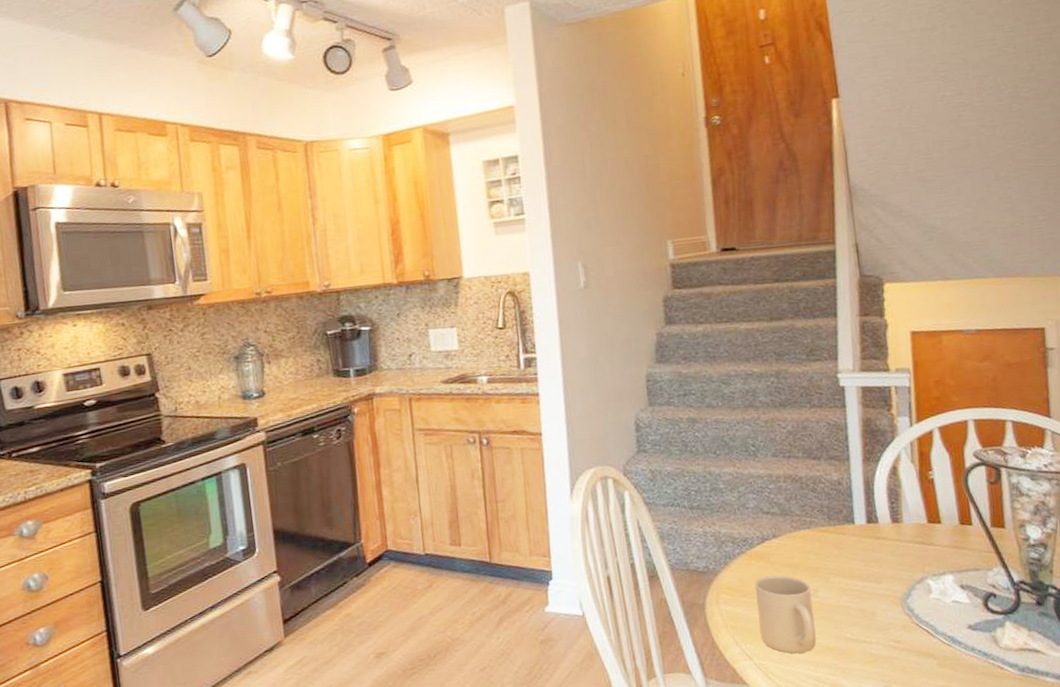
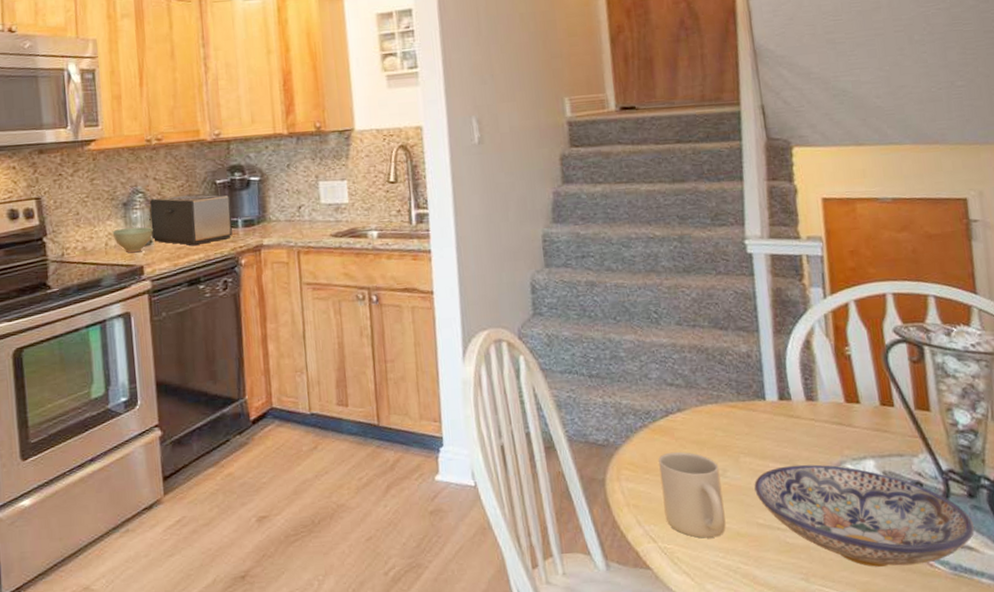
bowl: none [225,379,267,406] -> present [112,227,154,253]
toaster: none [262,345,345,396] -> present [150,194,232,246]
bowl: none [843,581,1042,672] -> present [754,464,975,567]

